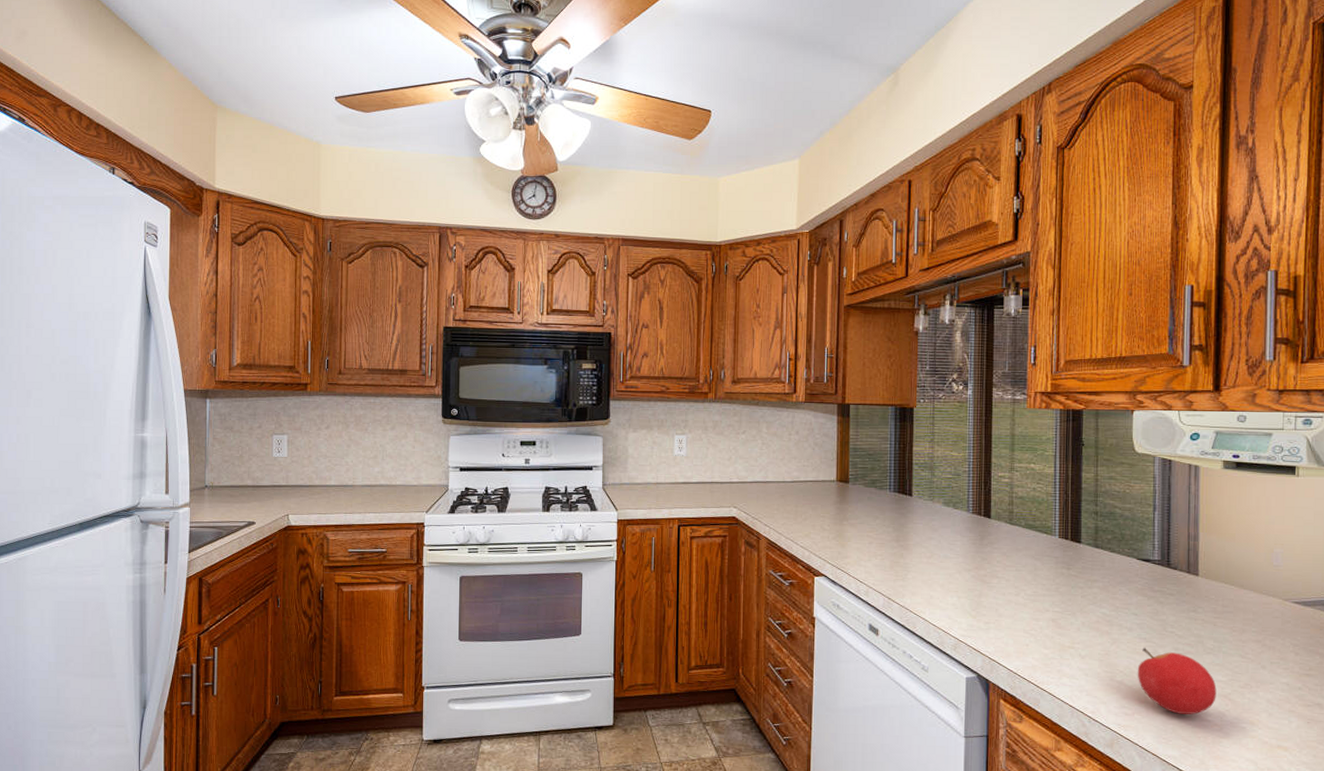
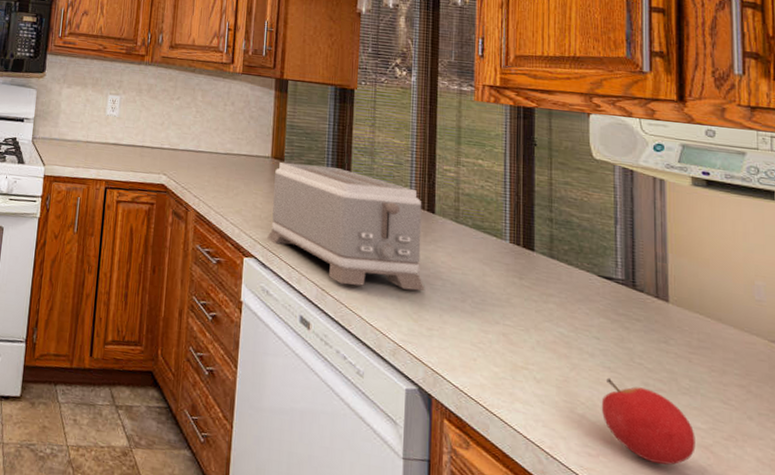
toaster: none [836,484,983,592] -> present [267,162,426,291]

